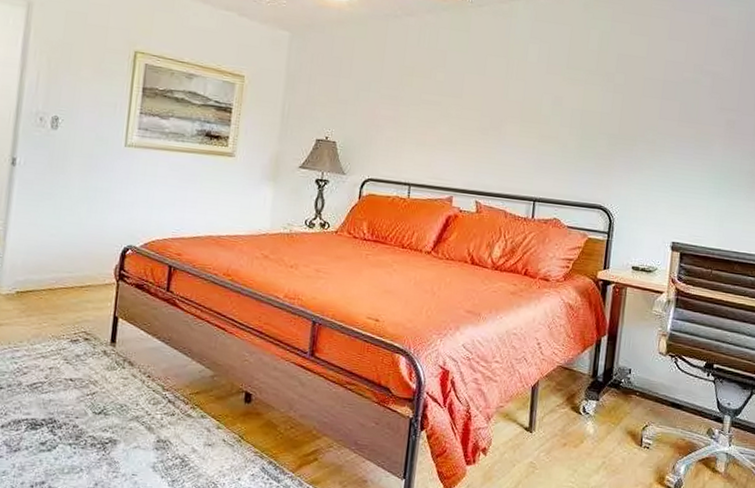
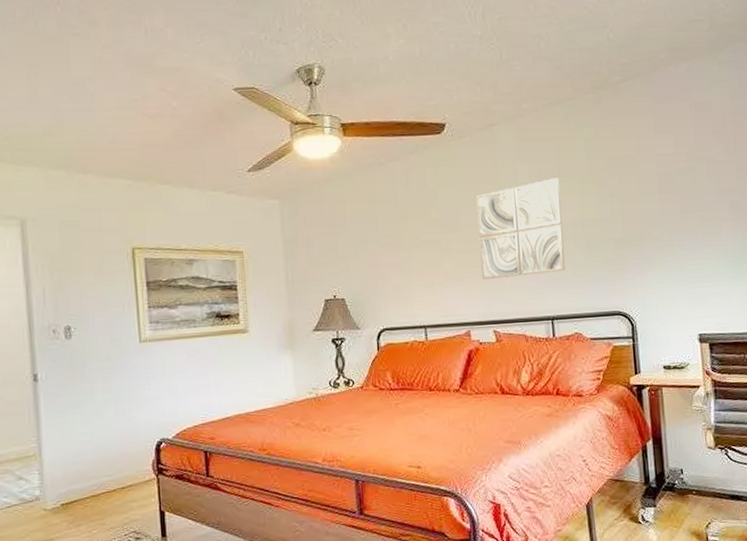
wall art: none [474,63,568,156] -> present [476,178,565,280]

